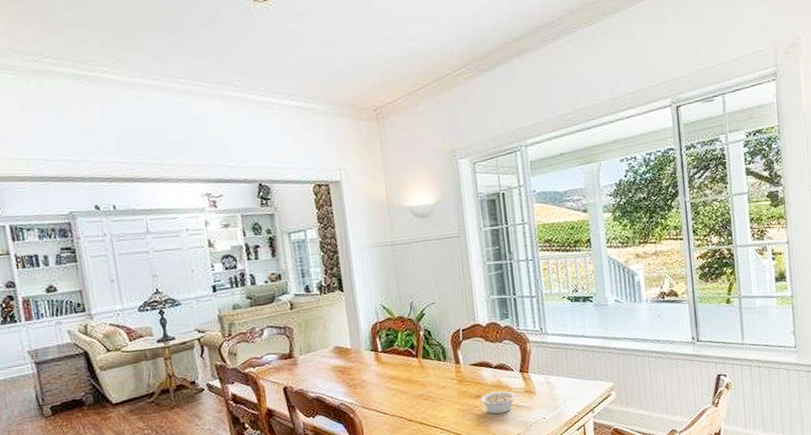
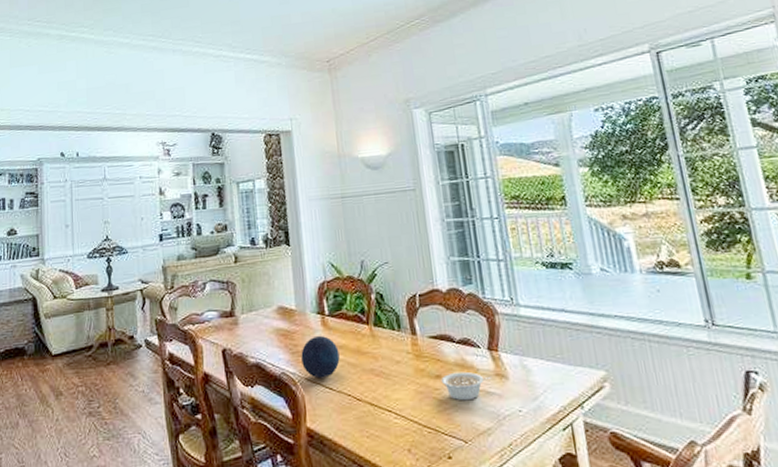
decorative orb: none [357,369,393,406] -> present [301,335,340,379]

